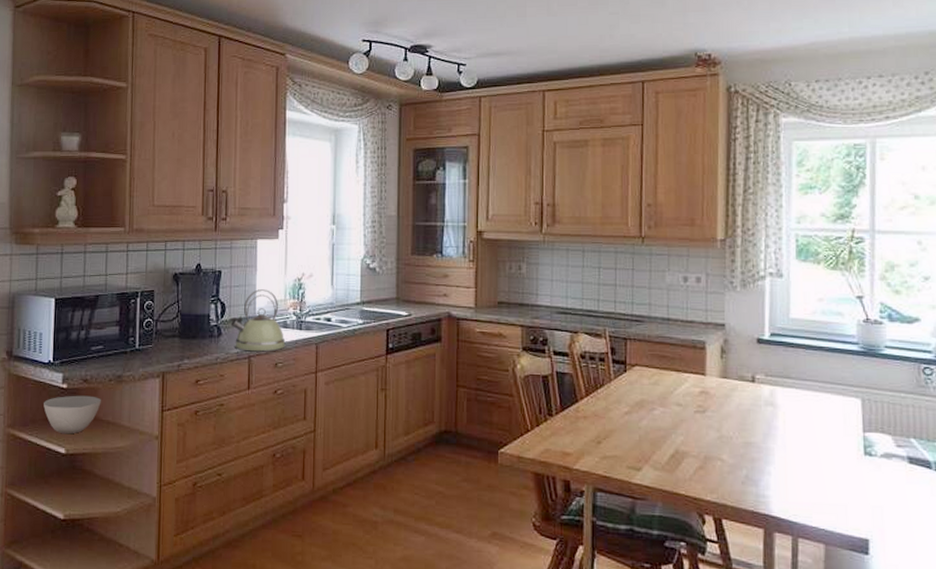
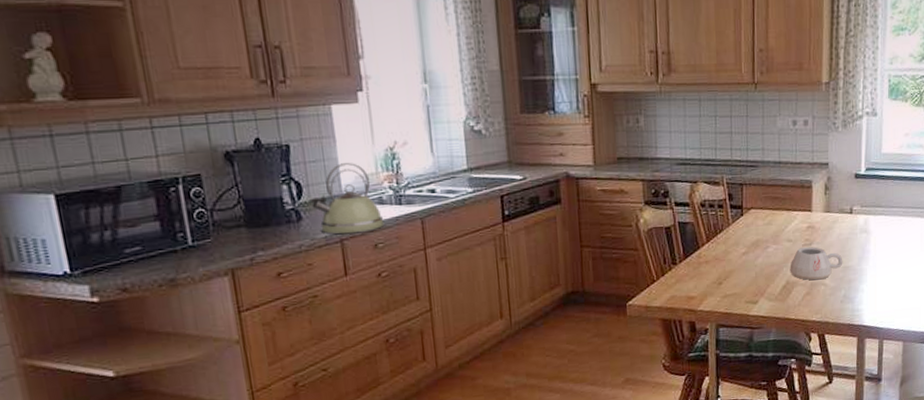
bowl: present [43,395,101,434] -> none [68,306,153,355]
cup: none [679,414,744,454] -> present [790,247,843,281]

